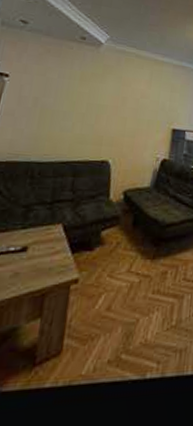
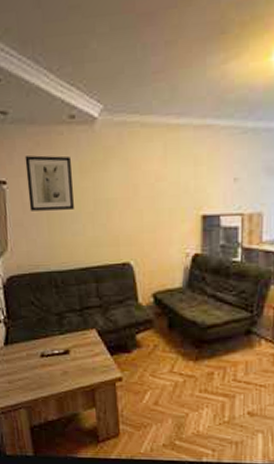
wall art: none [25,58,75,108] -> present [24,155,74,211]

